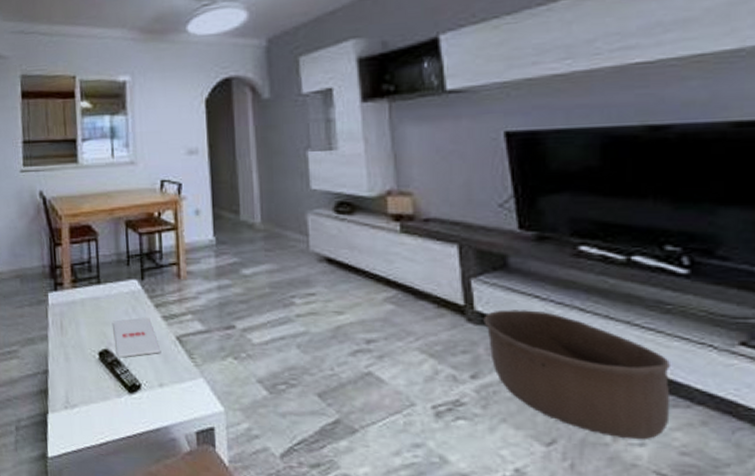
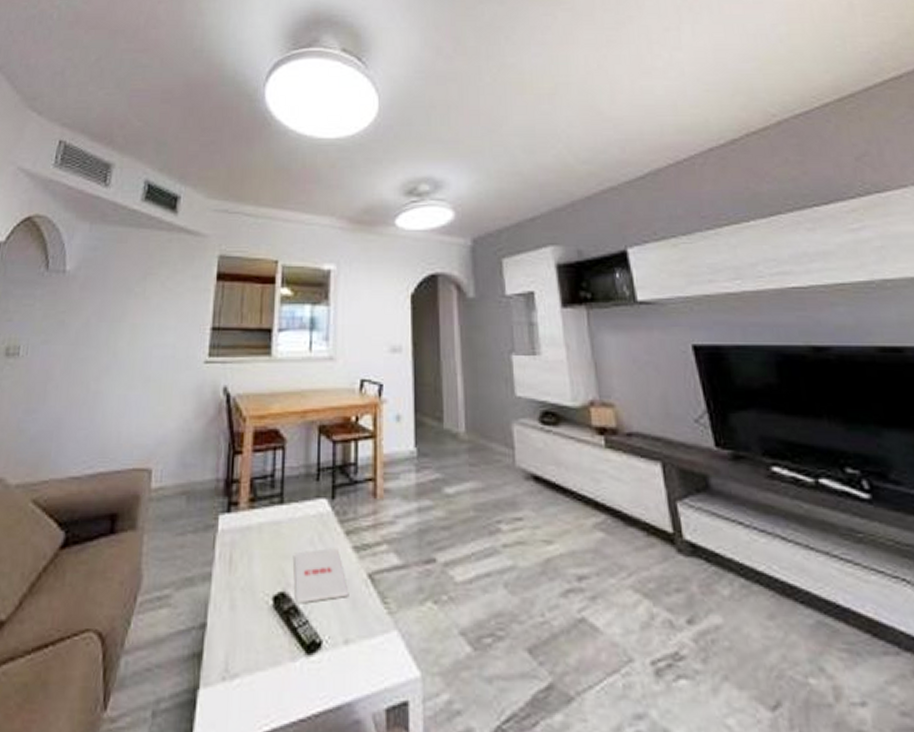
basket: present [483,310,671,440] -> none [693,538,883,698]

